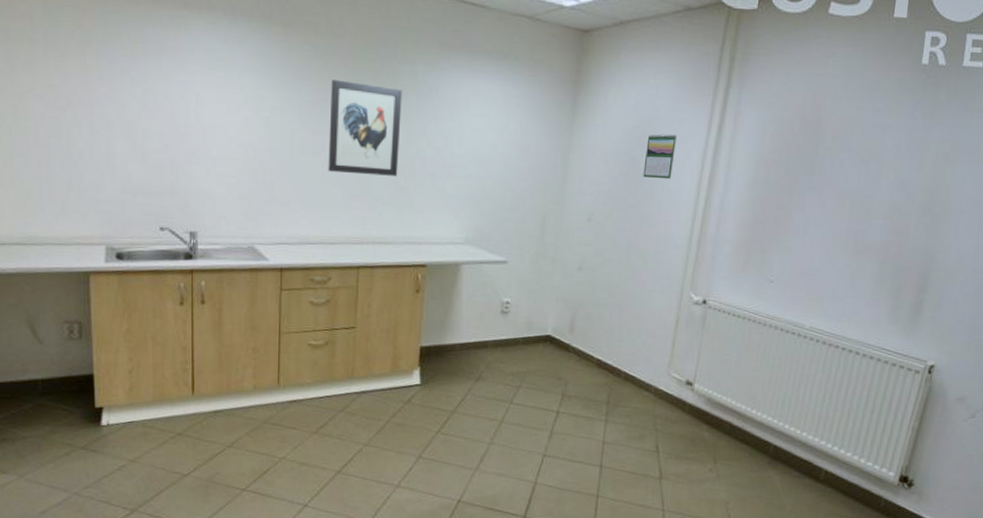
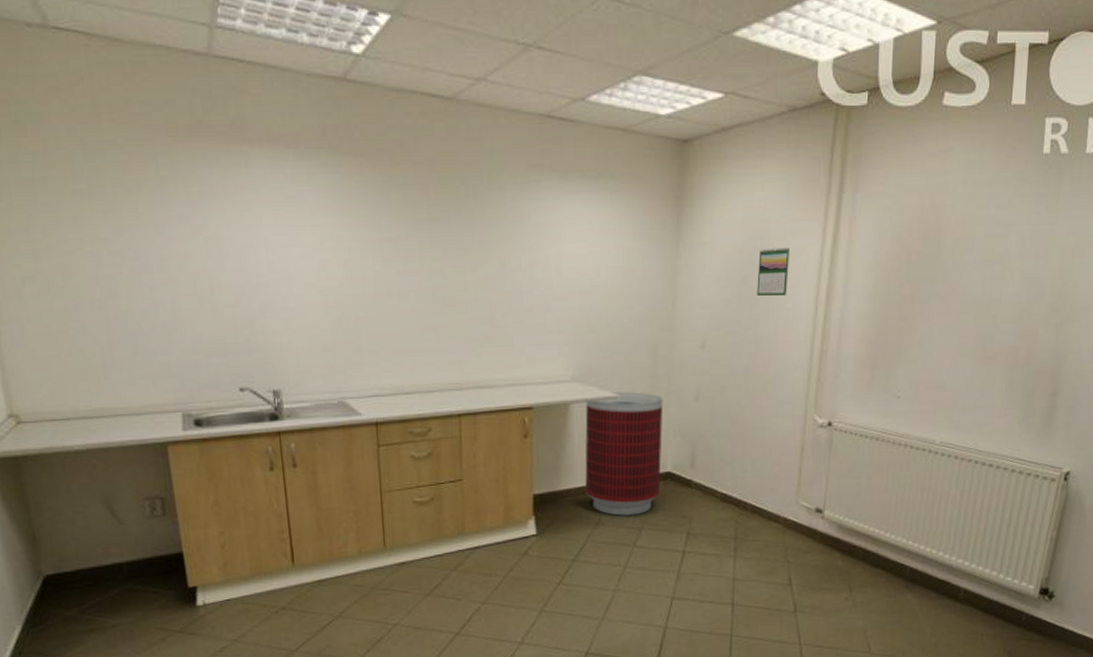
wall art: present [328,80,402,176] -> none [413,213,494,315]
trash can: none [469,257,549,374] -> present [585,392,663,516]

